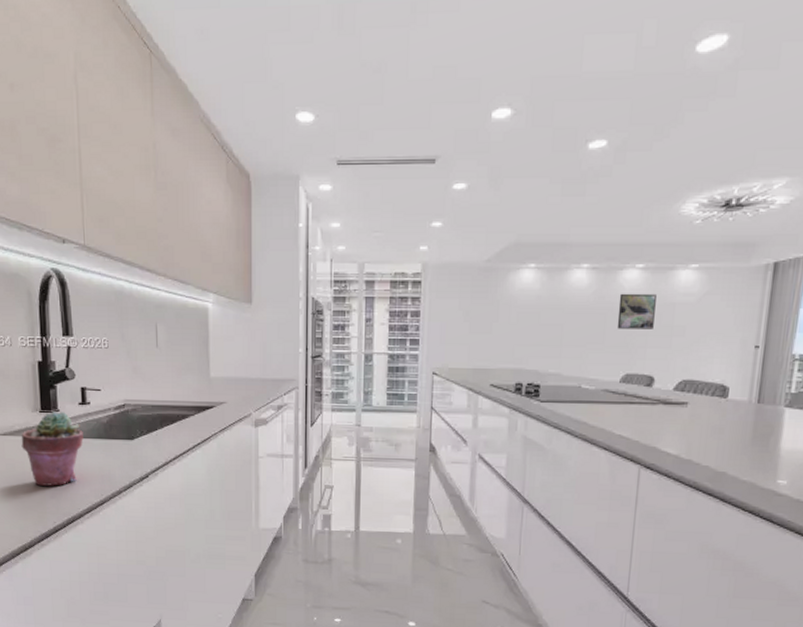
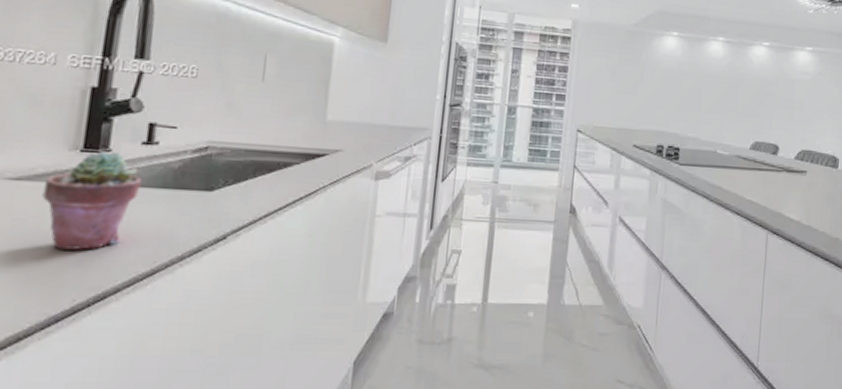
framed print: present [617,293,657,329] -> none [747,67,780,102]

